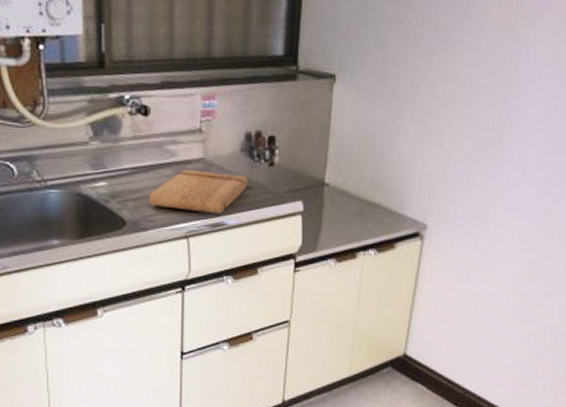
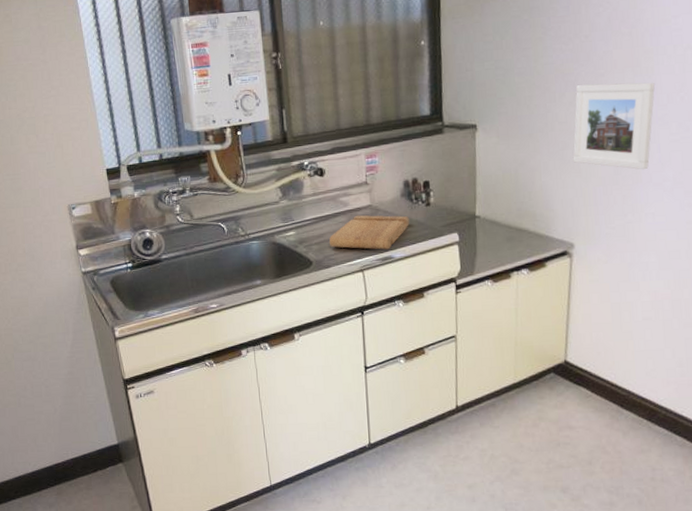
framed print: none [436,43,529,149] -> present [572,82,655,170]

